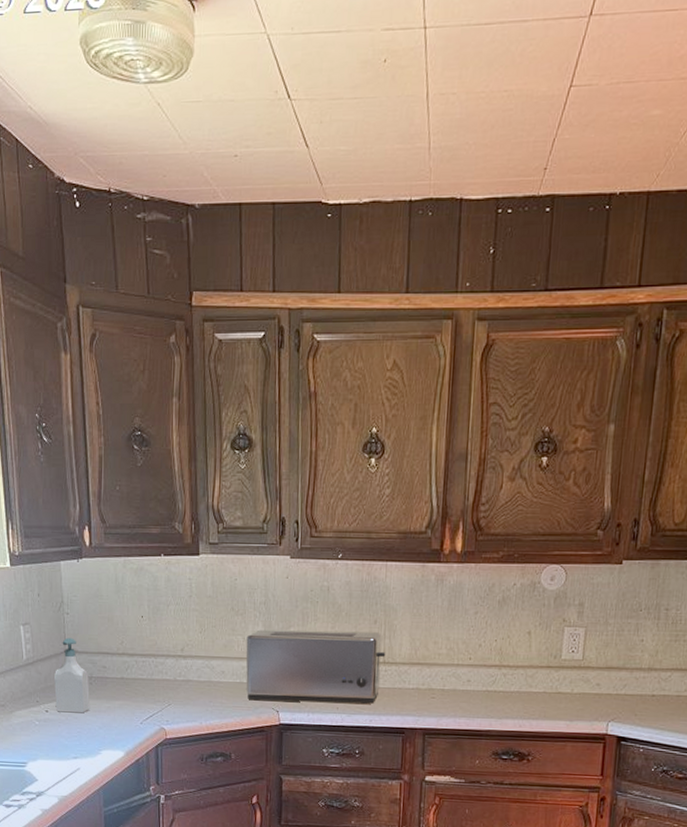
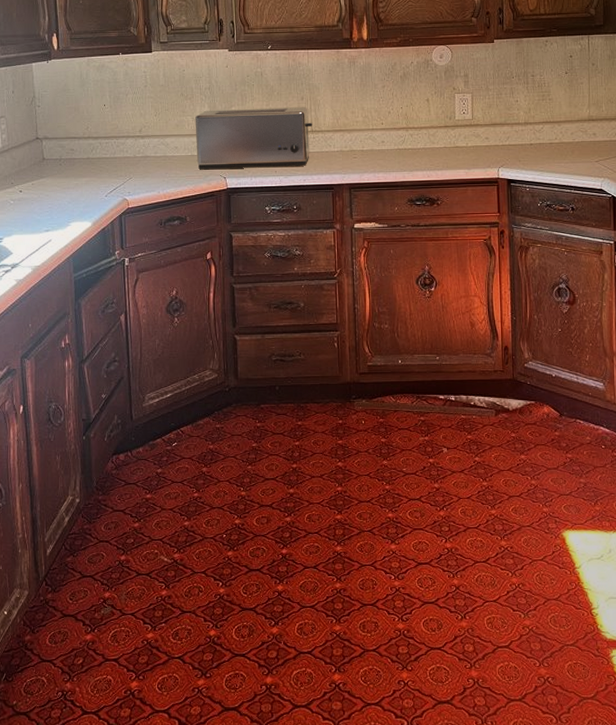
soap bottle: present [54,637,91,713] -> none [27,126,60,191]

